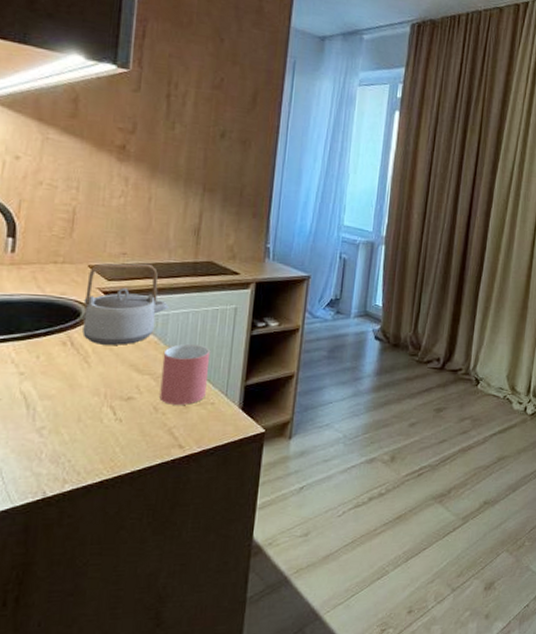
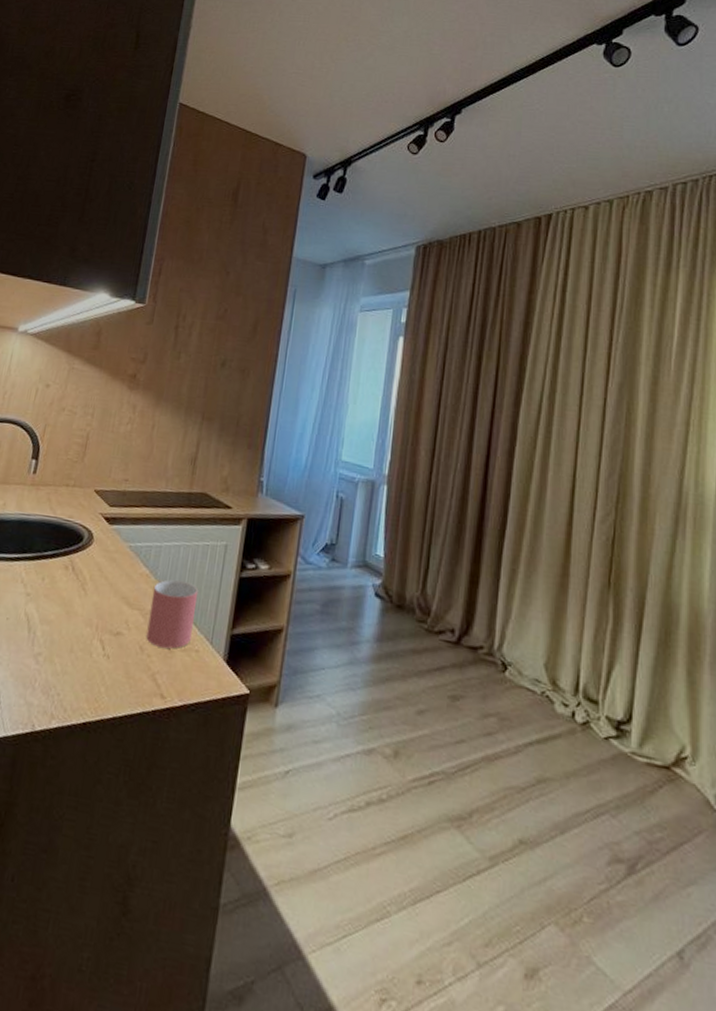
teapot: present [82,263,169,345] -> none [83,488,162,575]

